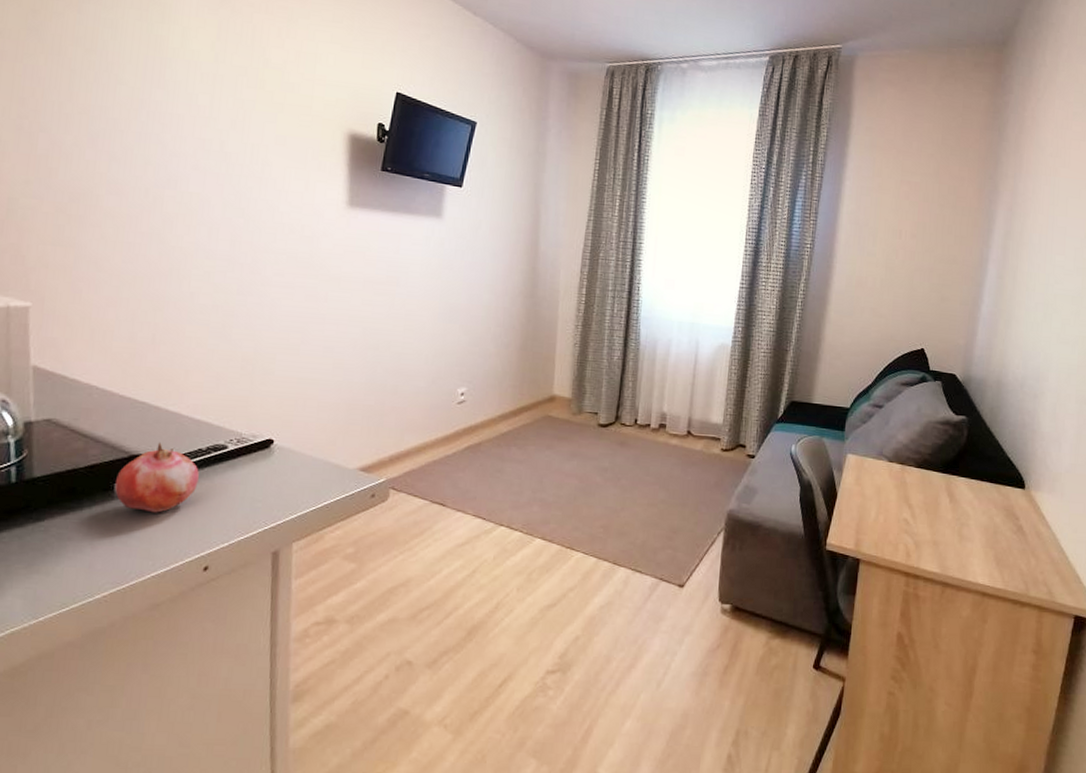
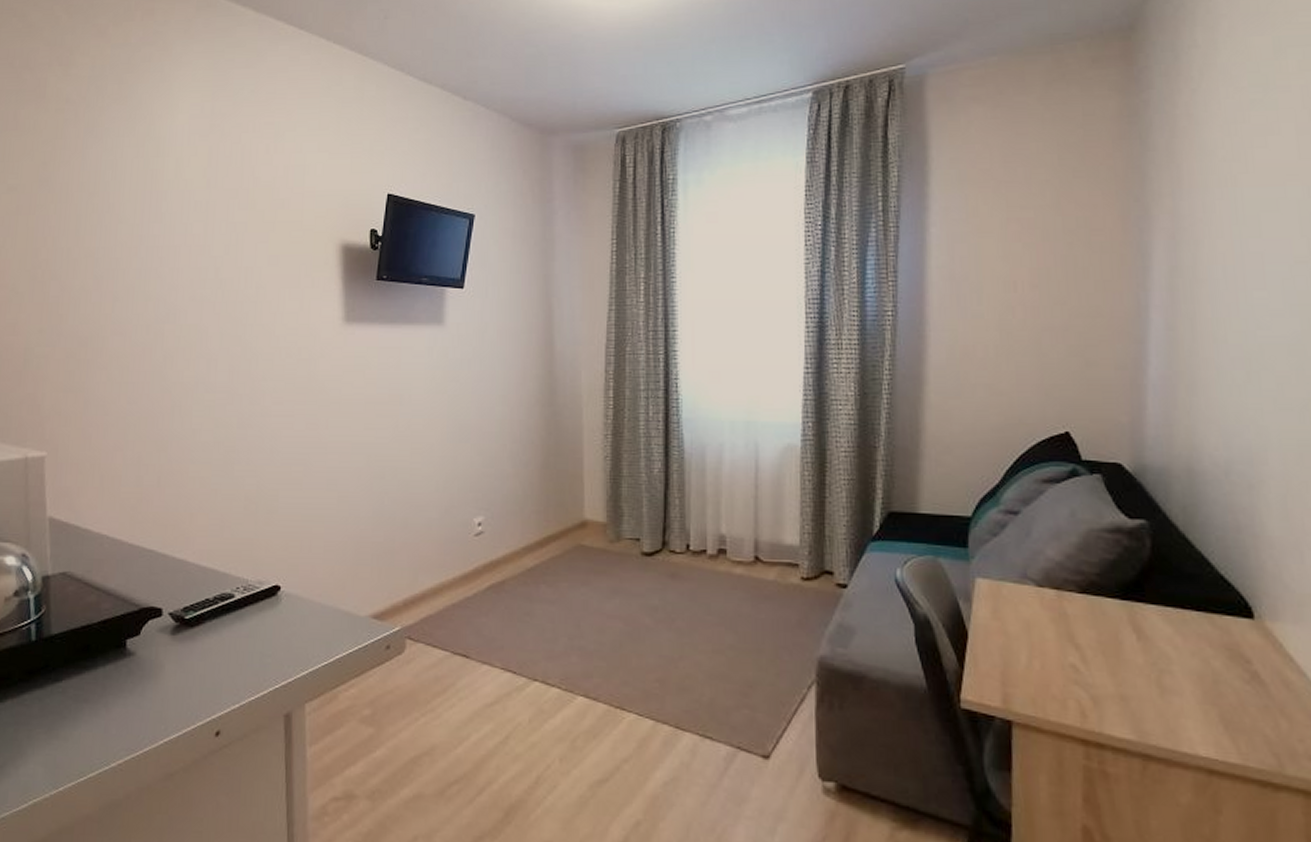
fruit: present [115,442,199,513] -> none [127,593,207,671]

